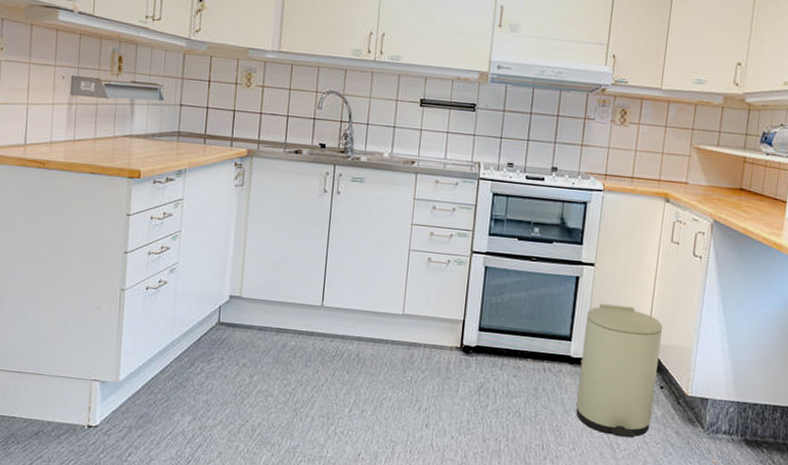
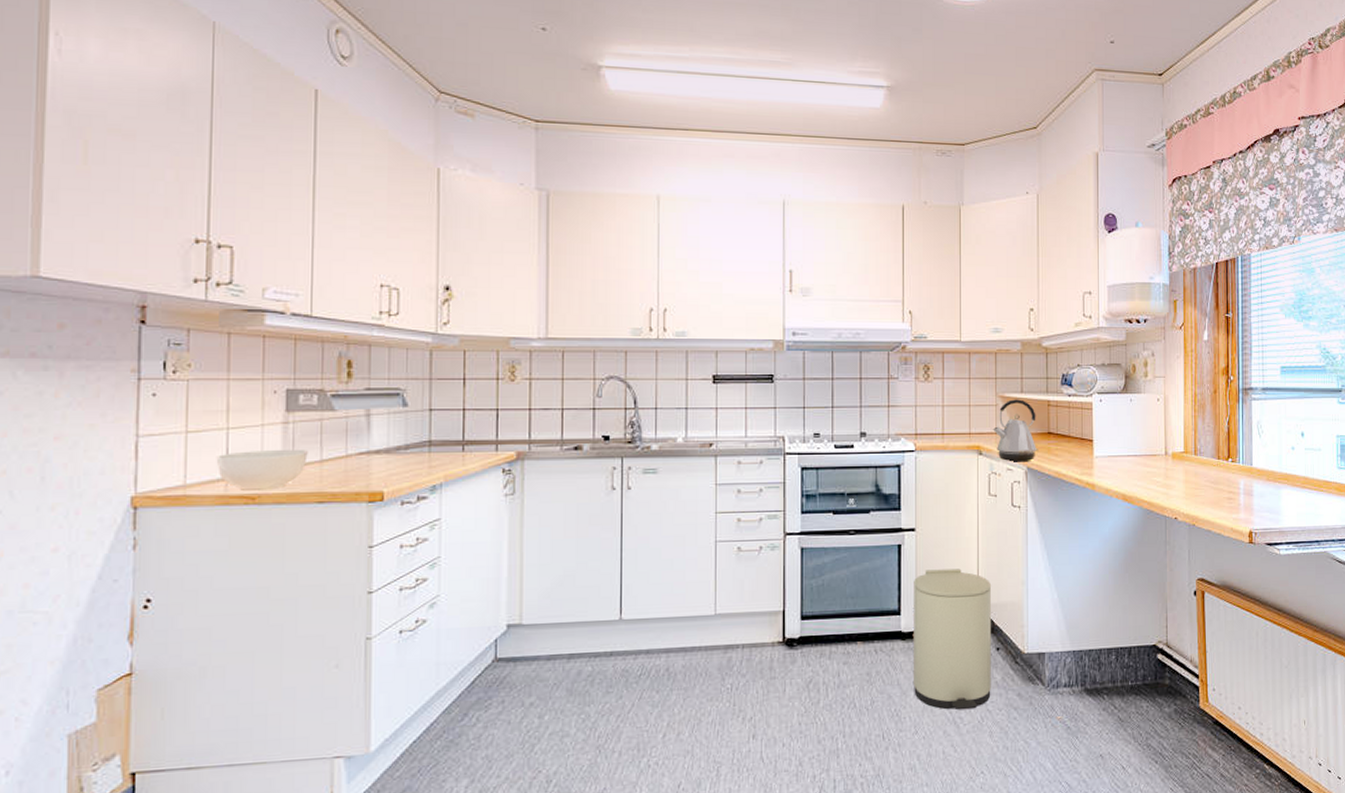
bowl: none [18,124,85,158] -> present [216,449,308,490]
kettle: none [683,151,730,215] -> present [993,399,1039,462]

